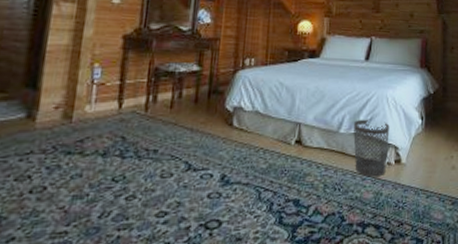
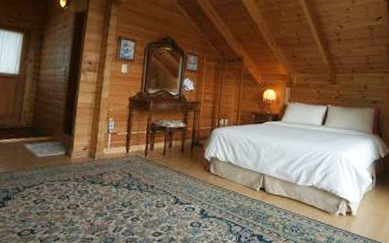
wastebasket: present [353,119,390,177] -> none [309,174,342,225]

